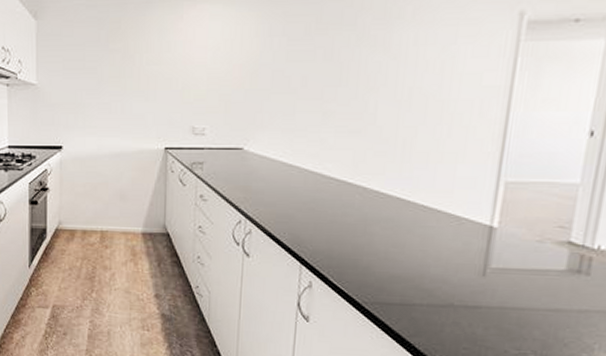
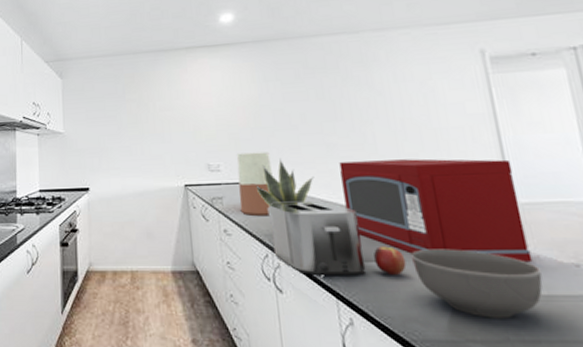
vase: none [220,116,261,184] -> present [236,152,272,217]
potted plant: none [240,124,303,191] -> present [255,158,314,224]
toaster: none [247,171,340,243] -> present [268,202,367,275]
microwave: none [329,132,511,239] -> present [339,158,533,263]
fruit: none [345,217,377,246] -> present [373,246,407,276]
bowl: none [381,222,505,287] -> present [410,249,543,319]

